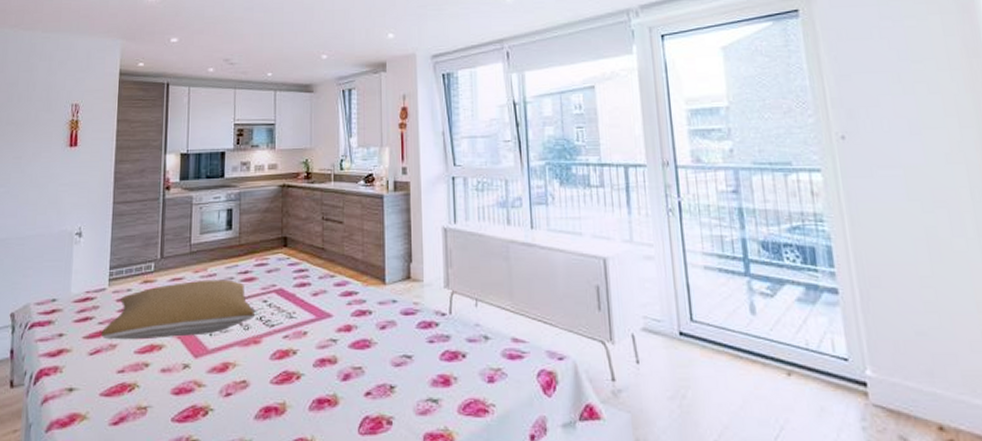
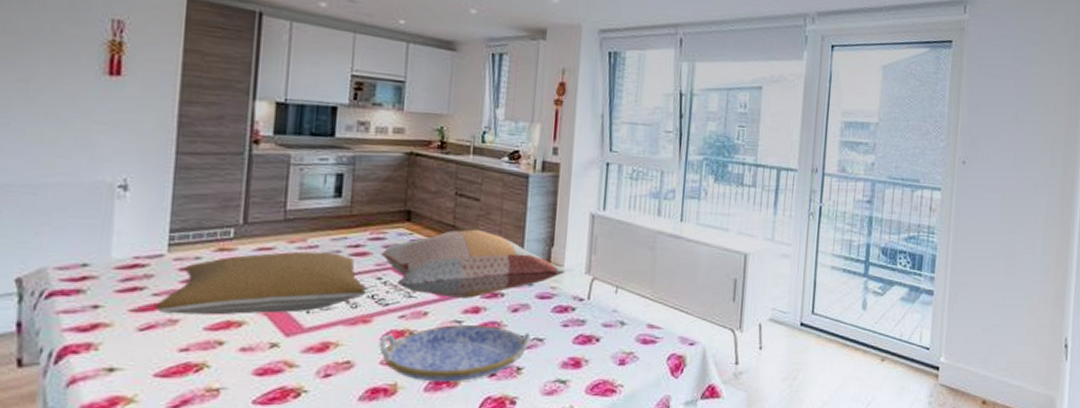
decorative pillow: none [264,250,425,317] -> present [380,229,565,298]
serving tray: none [269,344,401,401] -> present [379,325,533,382]

